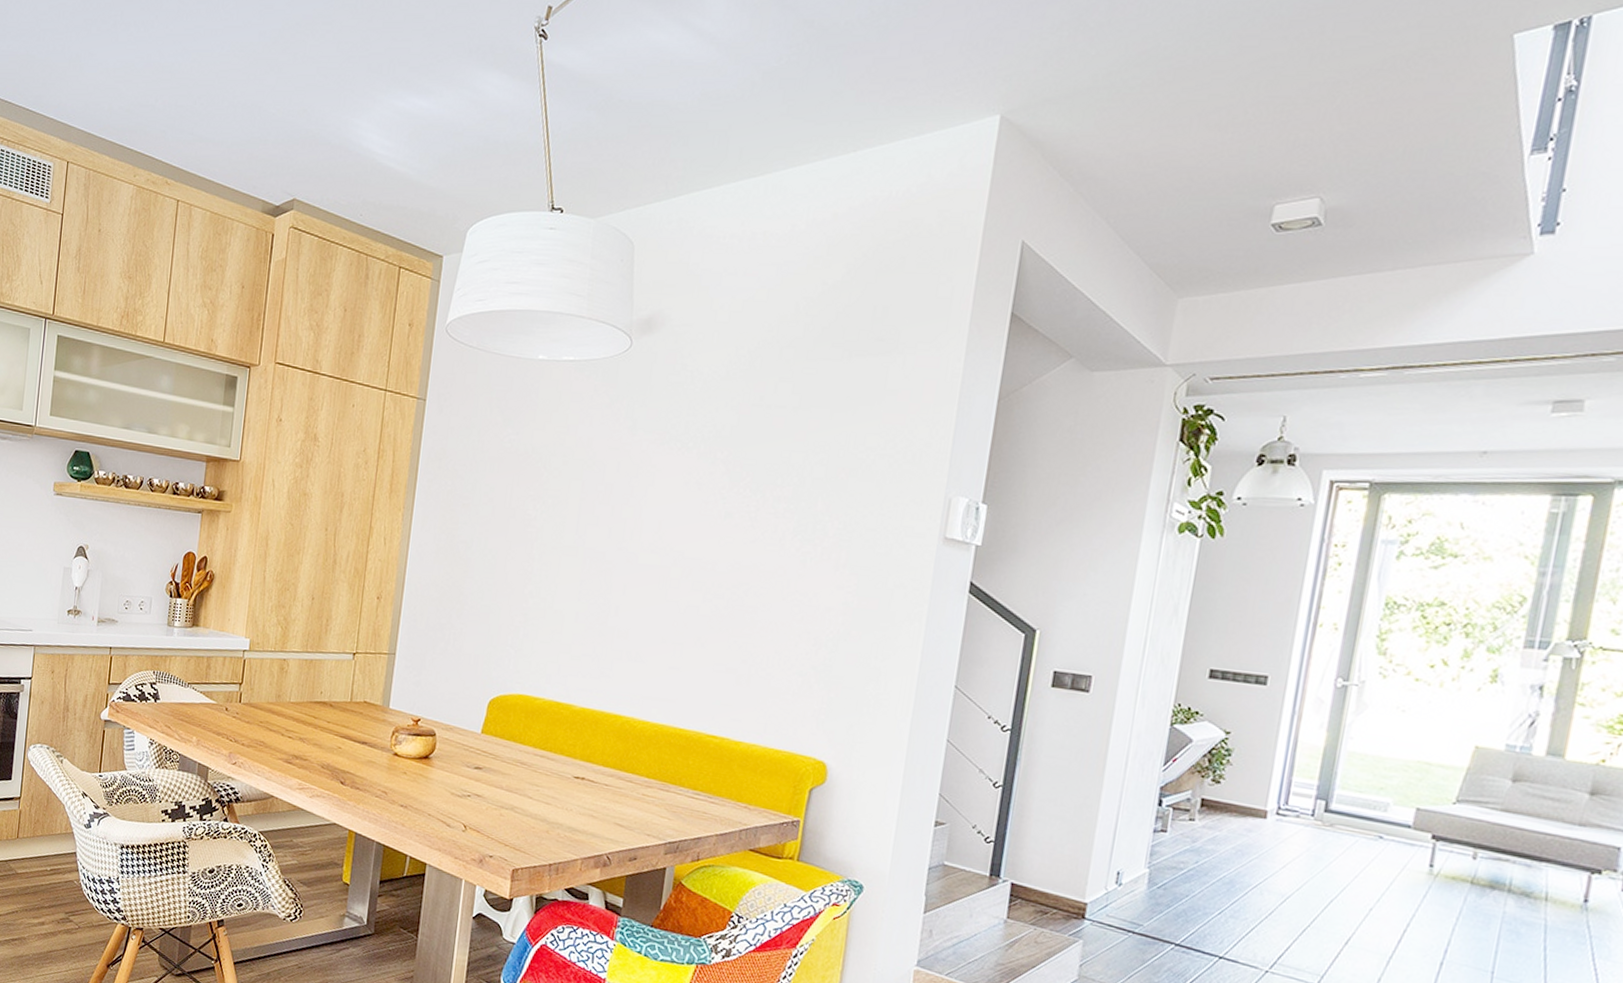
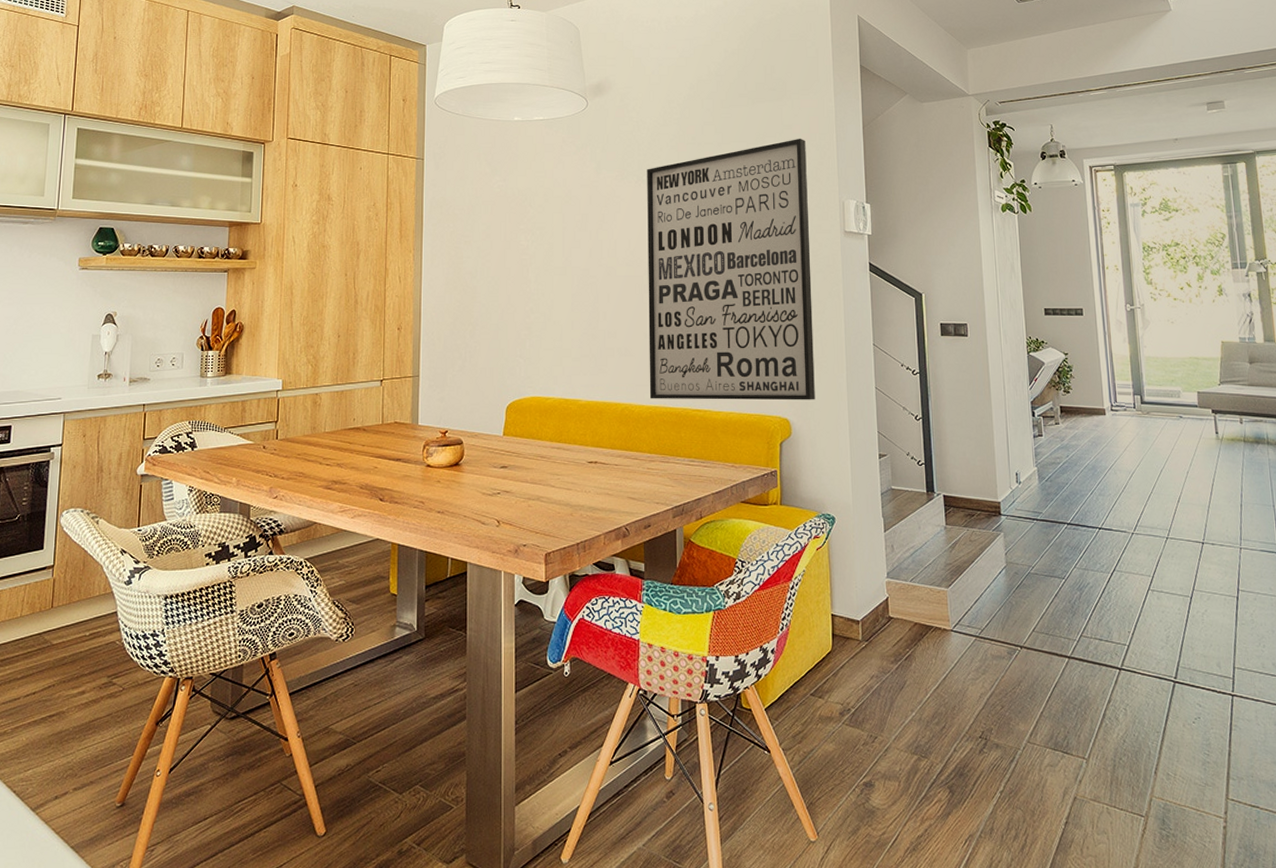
wall art: none [657,408,914,745] -> present [647,138,815,401]

